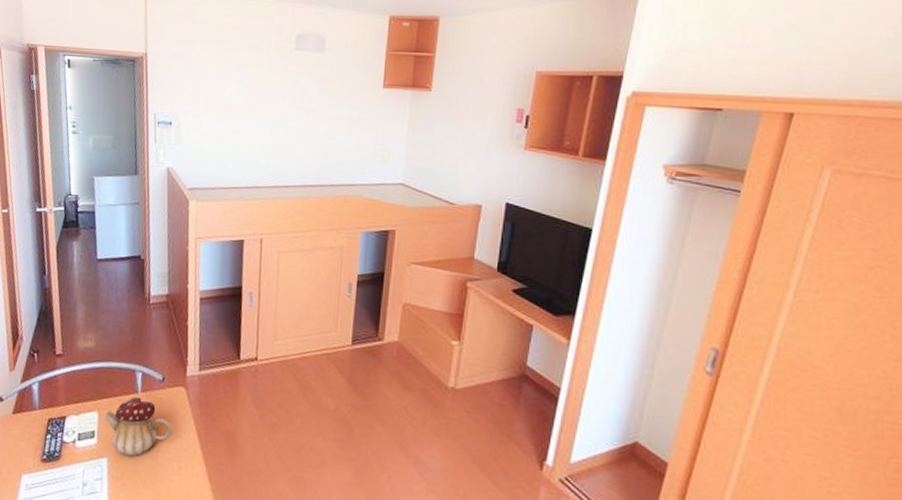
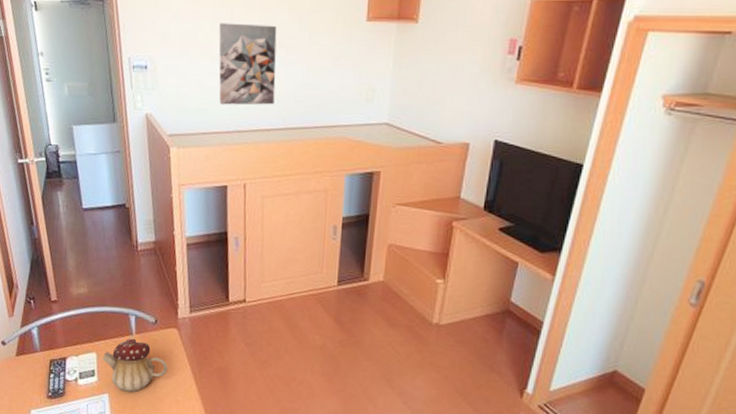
wall art: none [240,85,299,163] -> present [219,23,277,105]

